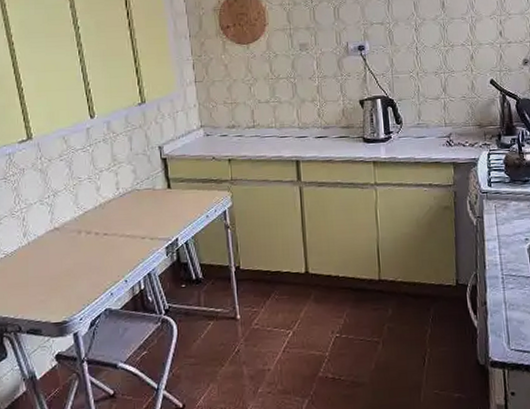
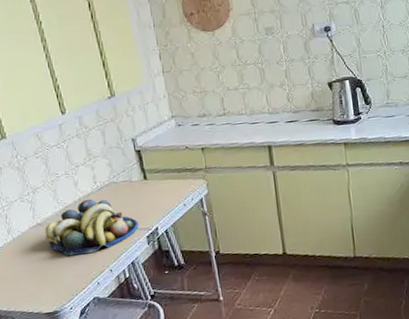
fruit bowl: none [62,205,158,264] -> present [45,199,139,256]

